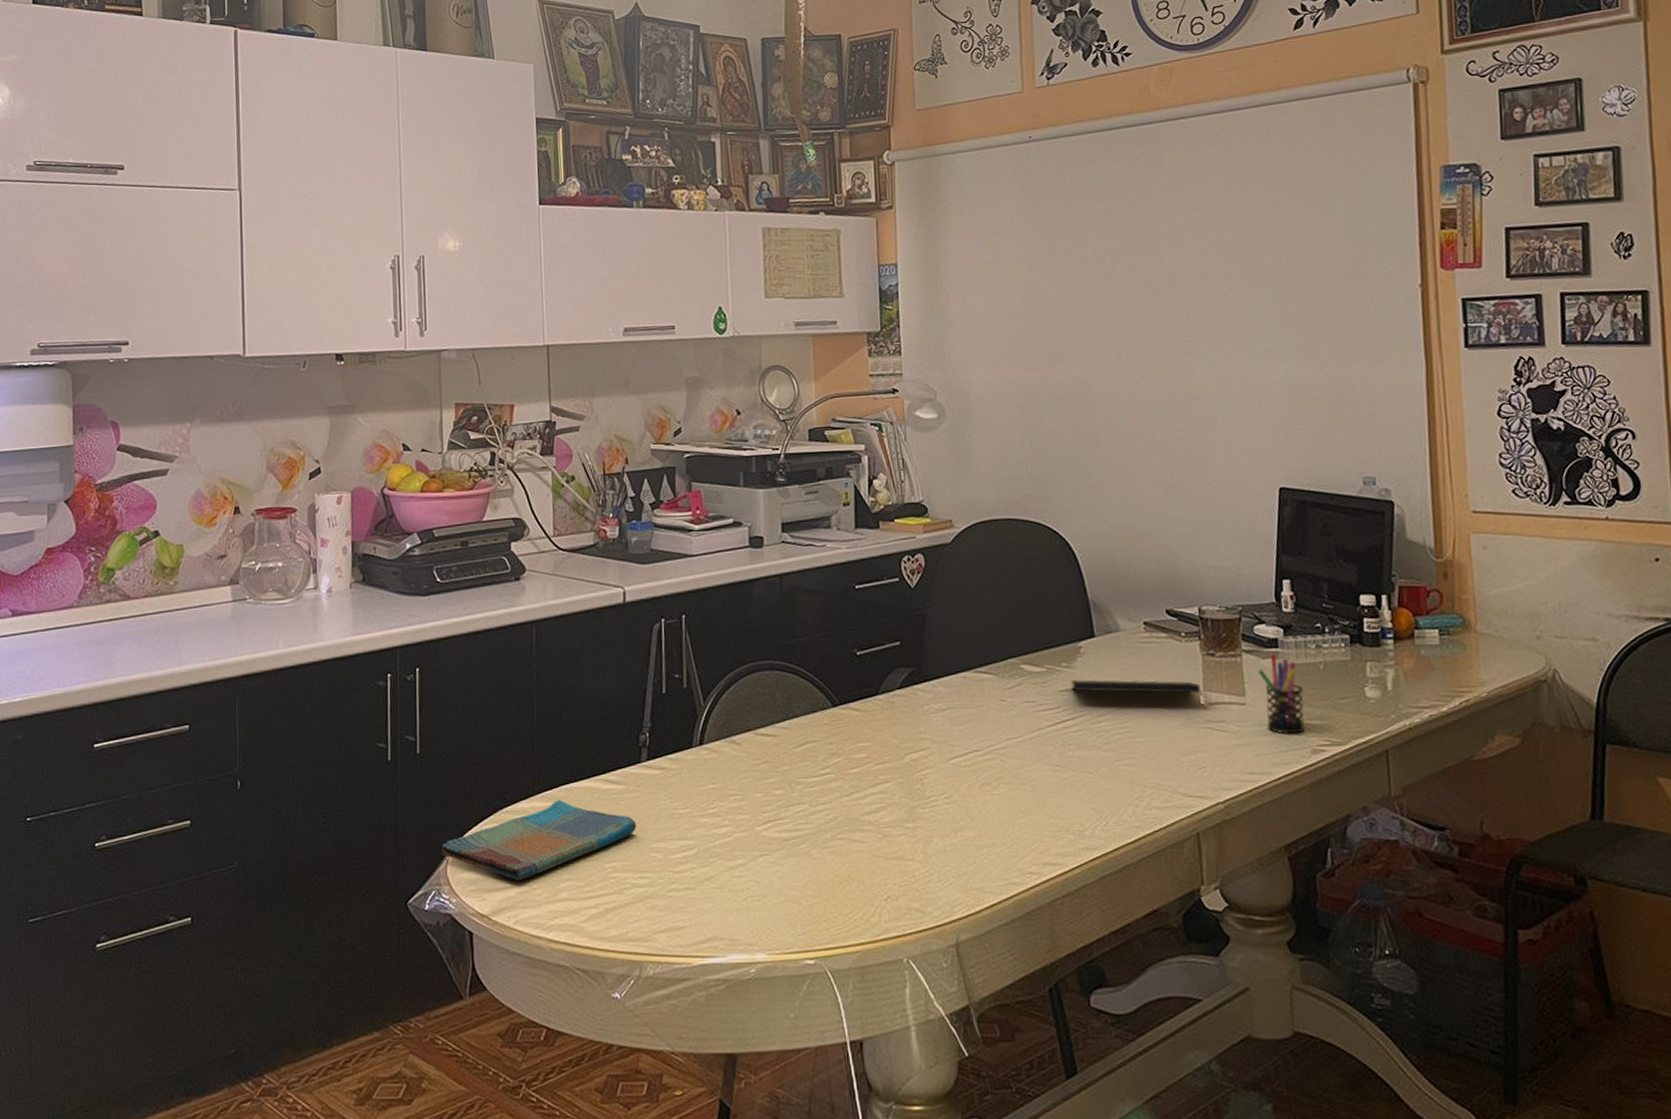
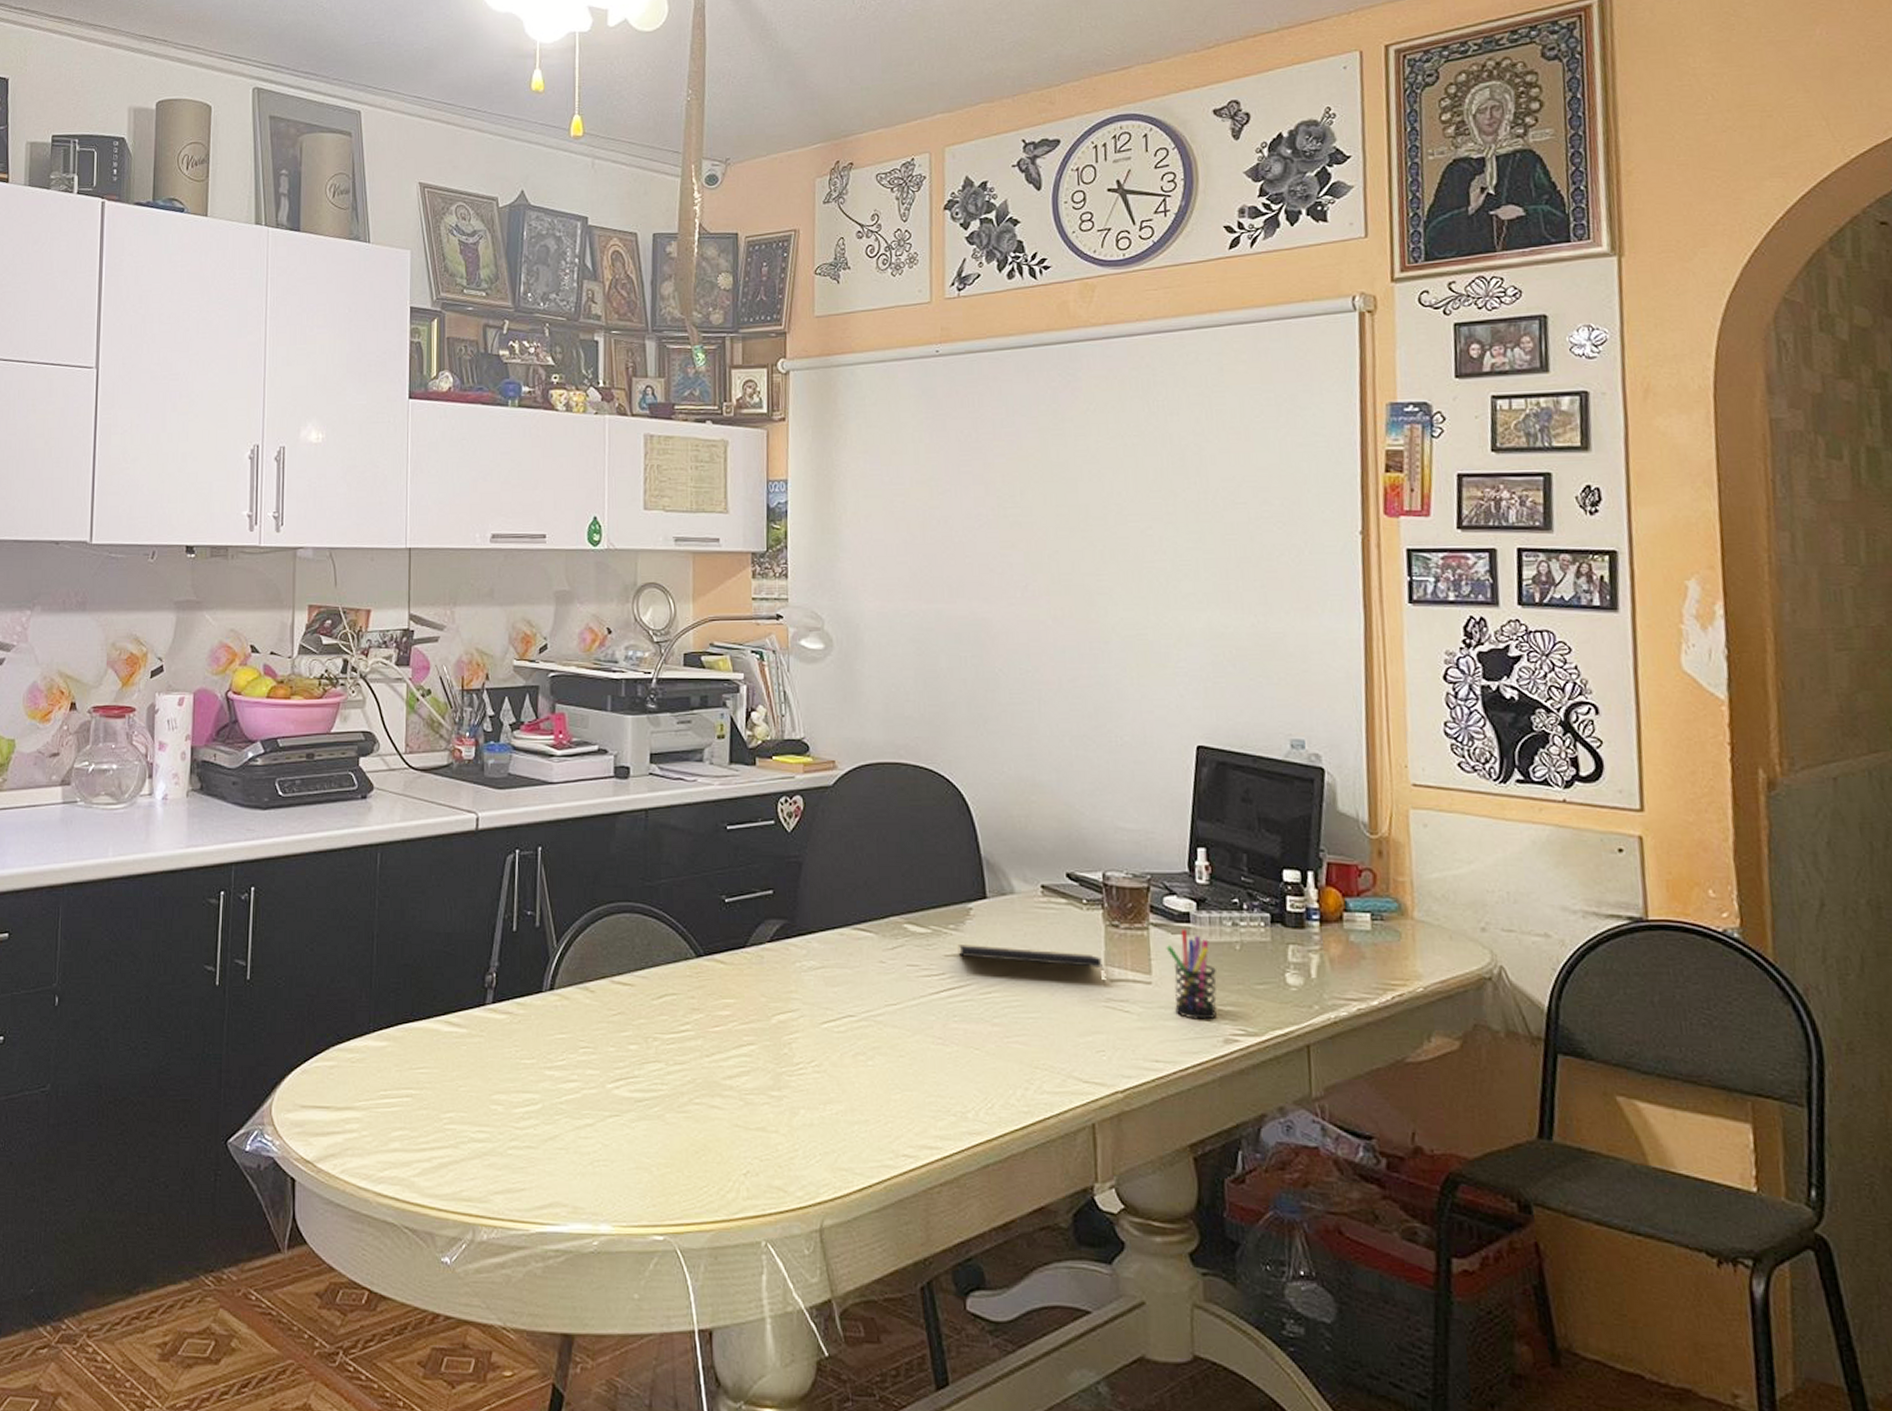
dish towel: present [442,799,637,880] -> none [267,1039,478,1125]

